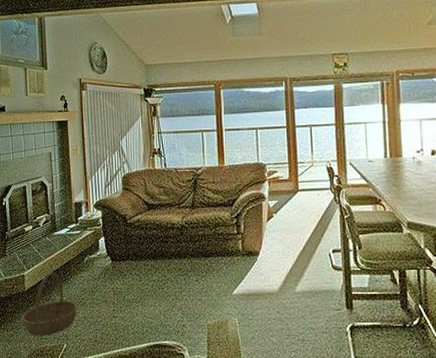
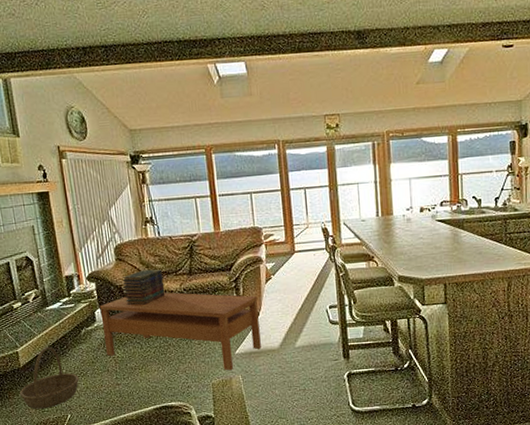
coffee table: none [104,224,260,312] -> present [99,292,261,371]
book stack: none [127,200,167,236] -> present [122,269,166,306]

